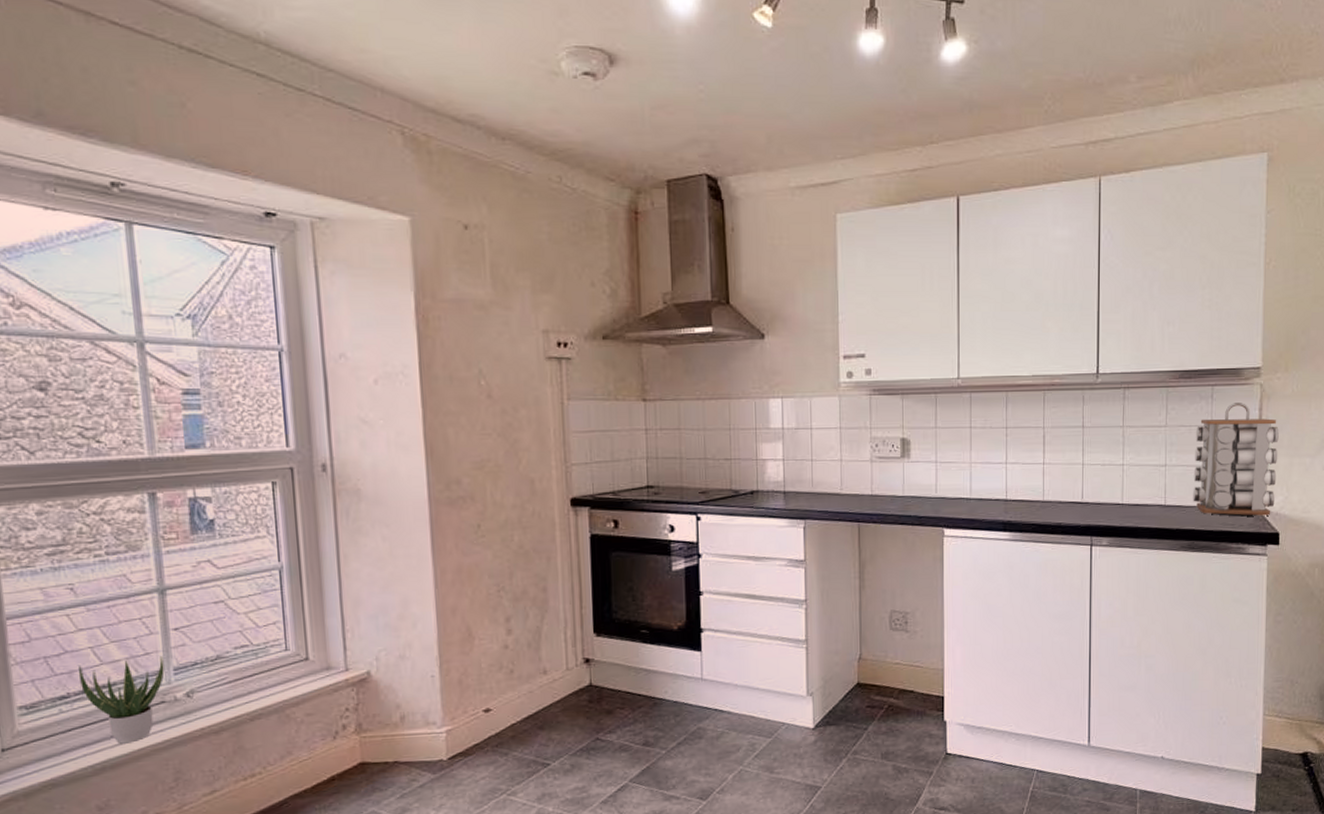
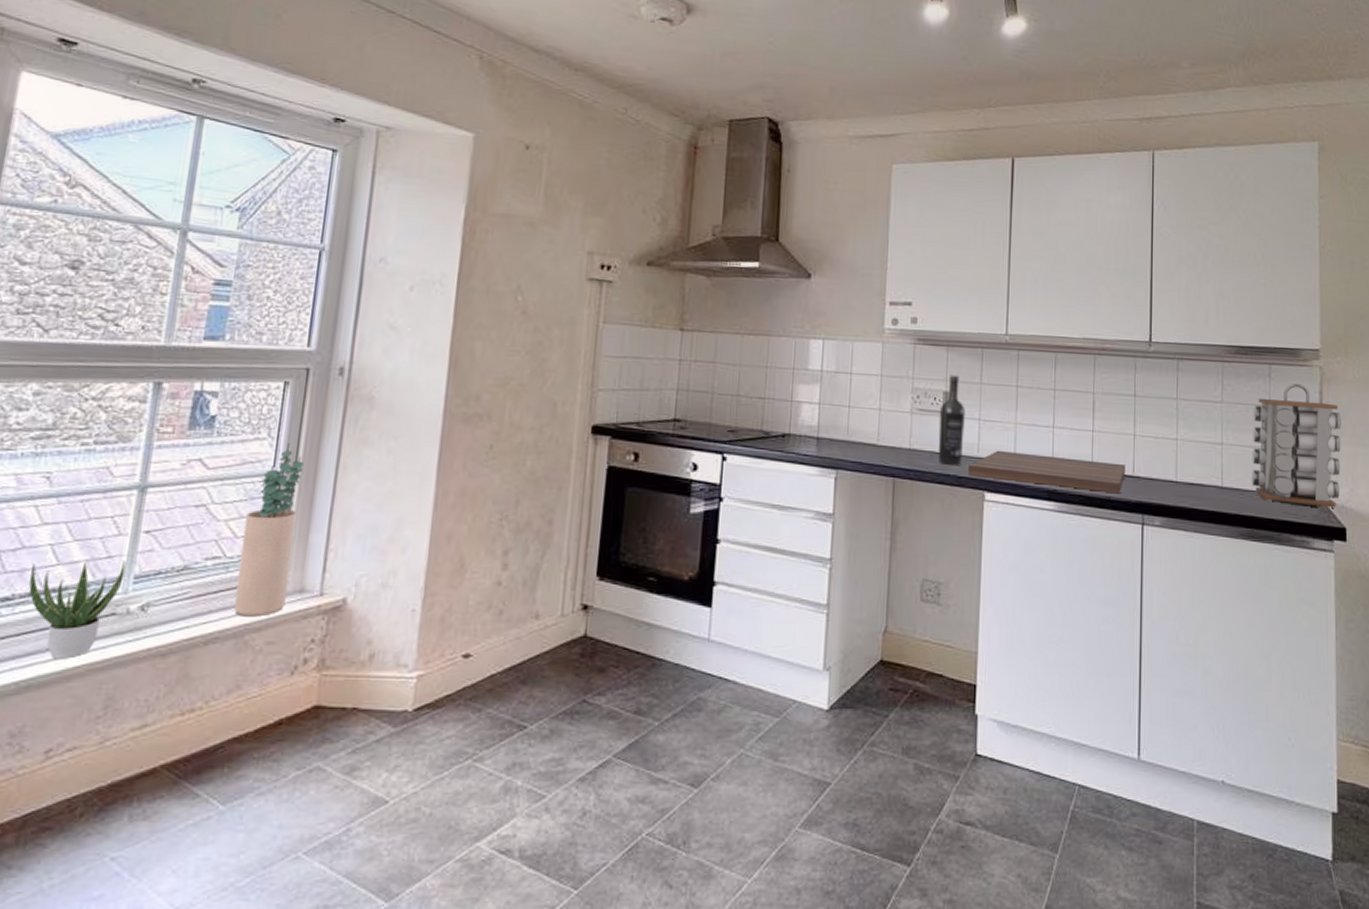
vase: none [262,539,316,695] -> present [234,443,303,617]
wine bottle: none [898,421,922,507] -> present [937,375,965,465]
cutting board: none [928,489,1075,520] -> present [968,450,1126,494]

